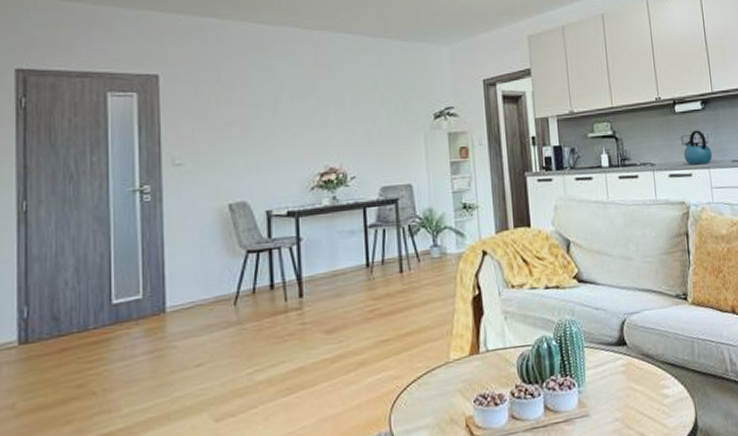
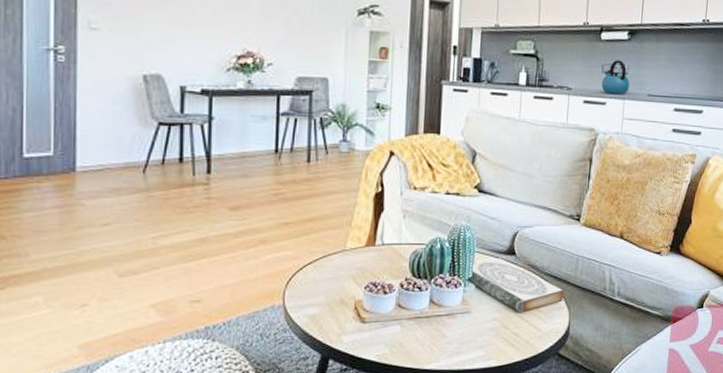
book: none [578,350,685,410] -> present [465,258,564,313]

